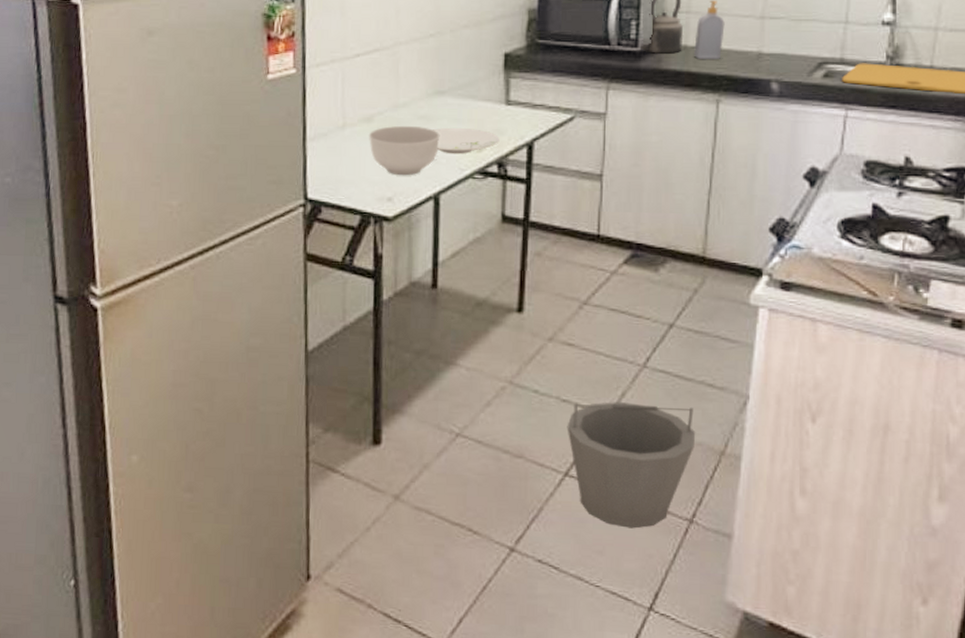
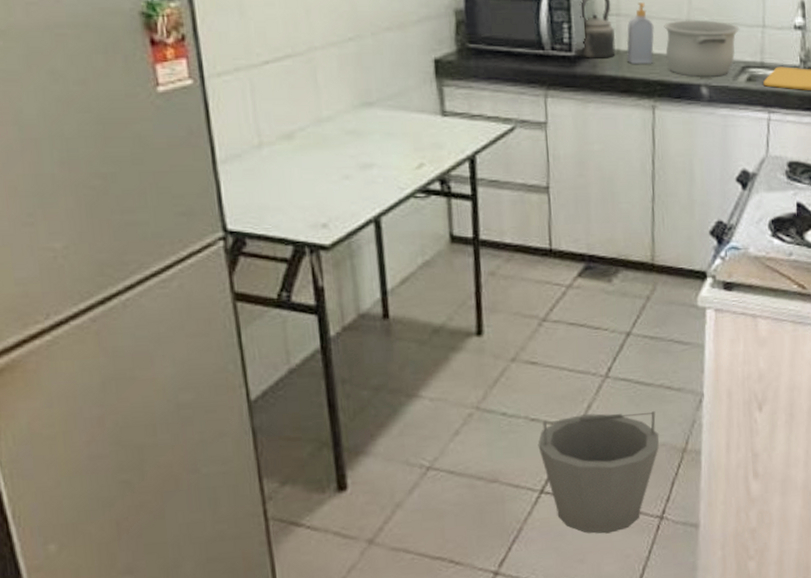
bowl: present [368,125,440,175] -> none [290,142,374,198]
plate: present [432,127,500,155] -> none [363,142,439,172]
cooking pot: none [735,17,819,74] -> present [664,20,740,78]

